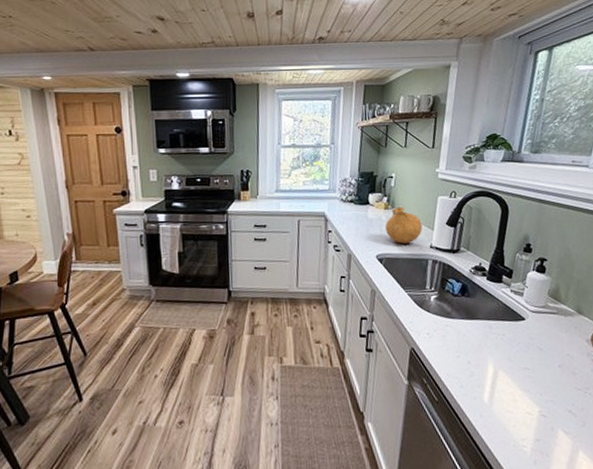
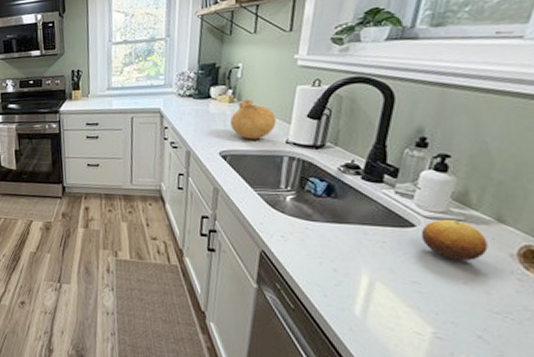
fruit: none [529,312,573,348] -> present [421,219,488,261]

